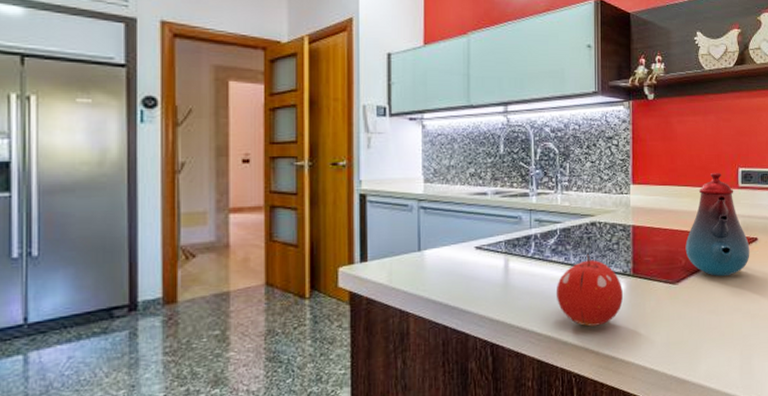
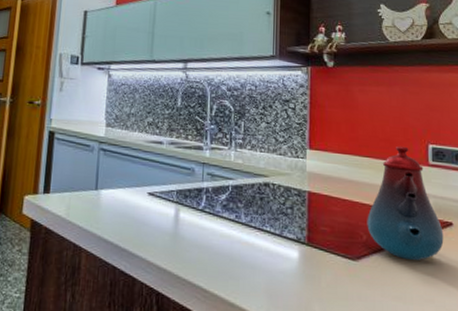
fruit: present [555,253,623,327] -> none [224,214,296,293]

